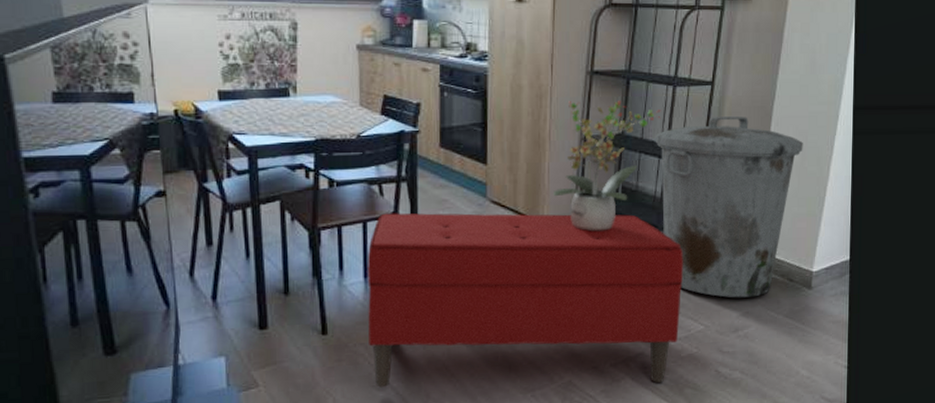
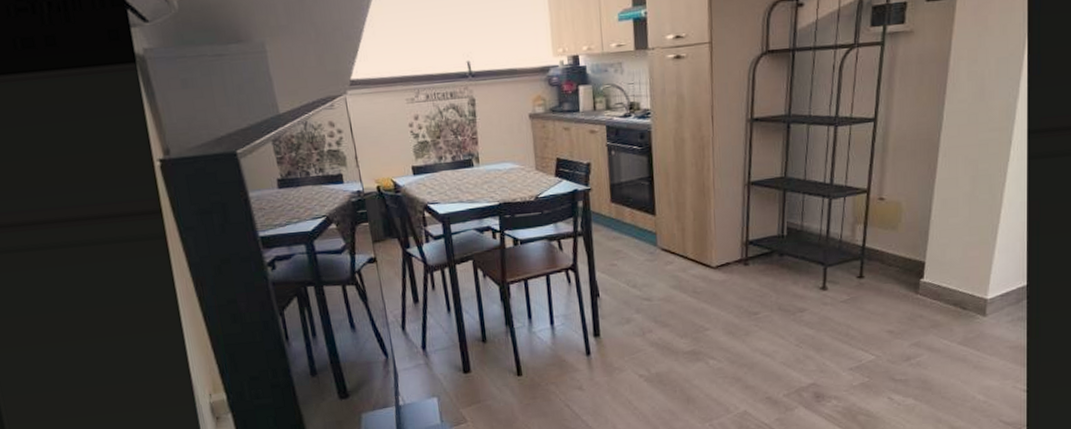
bench: present [367,212,683,388] -> none [552,253,852,421]
potted plant: present [552,99,661,231] -> none [719,144,823,271]
trash can: present [656,116,803,298] -> none [819,150,973,328]

